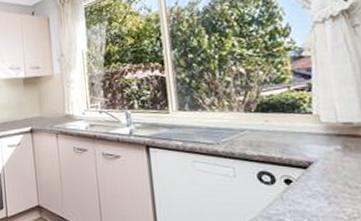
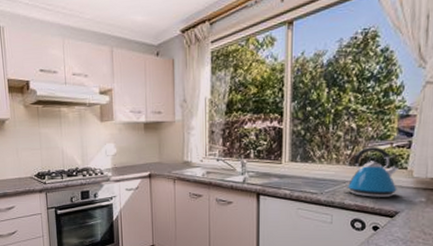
kettle: none [242,90,306,146] -> present [344,146,399,197]

